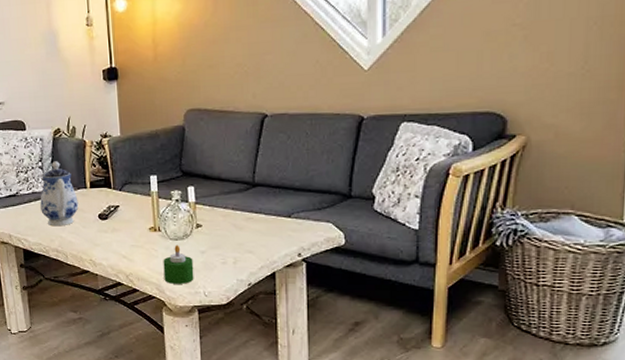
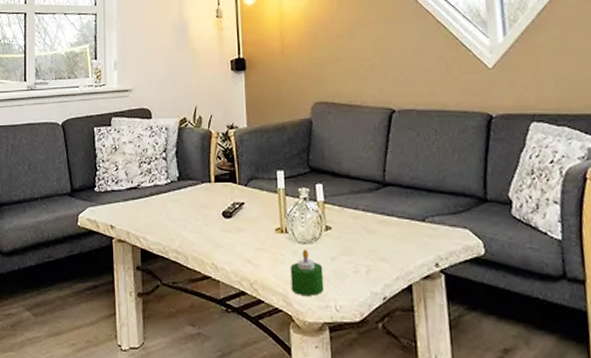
teapot: present [40,161,79,227] -> none [162,152,202,224]

